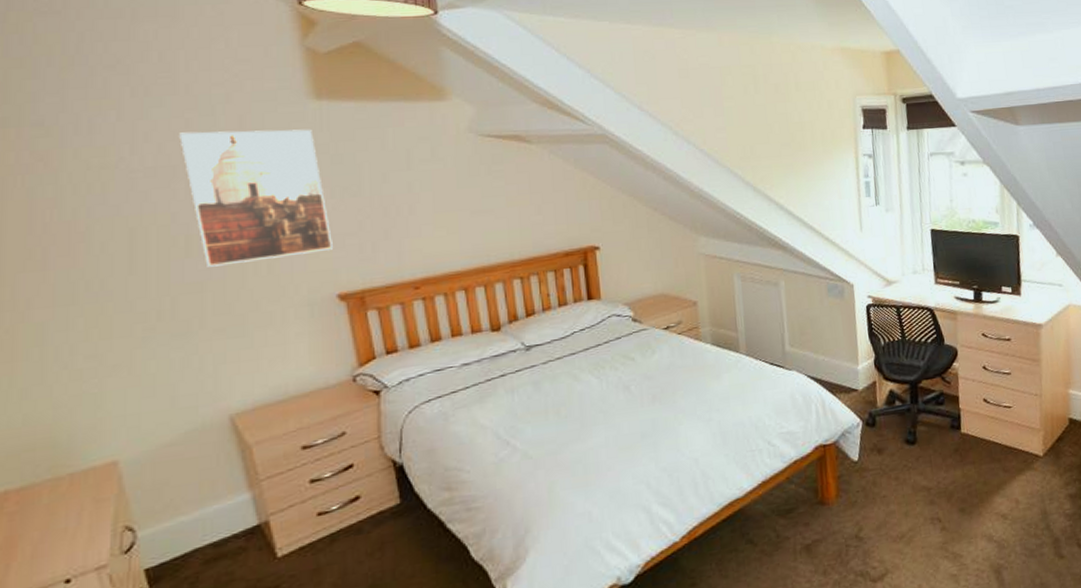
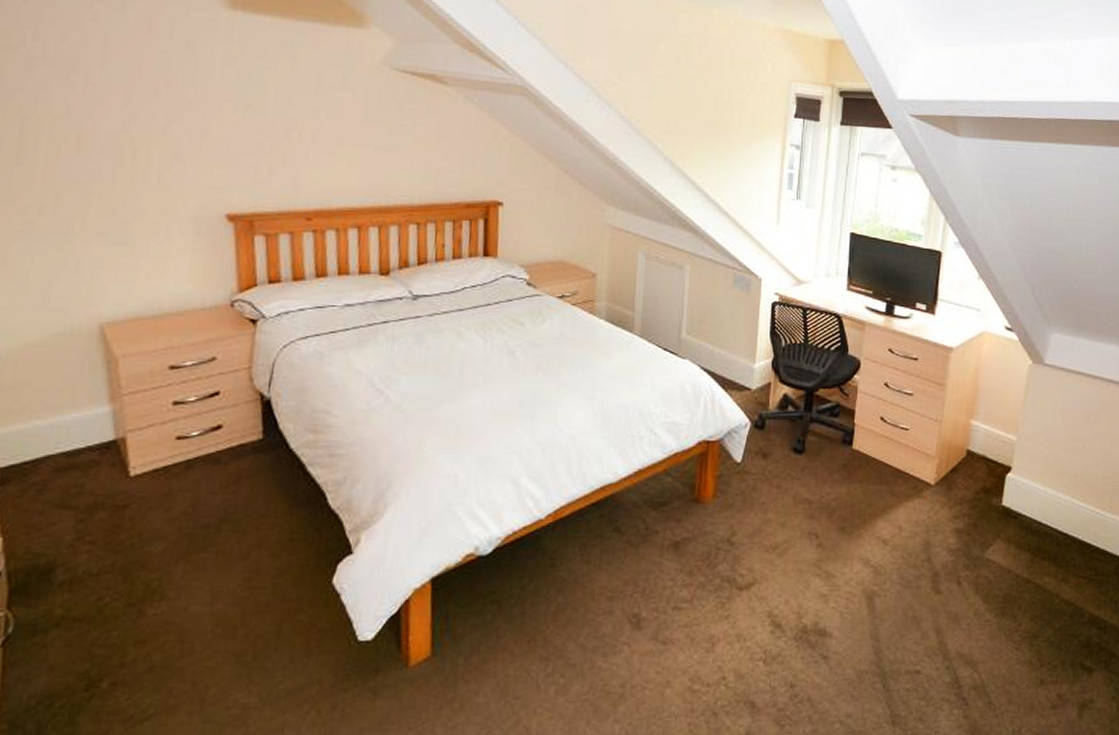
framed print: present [179,129,333,267] -> none [85,24,229,169]

